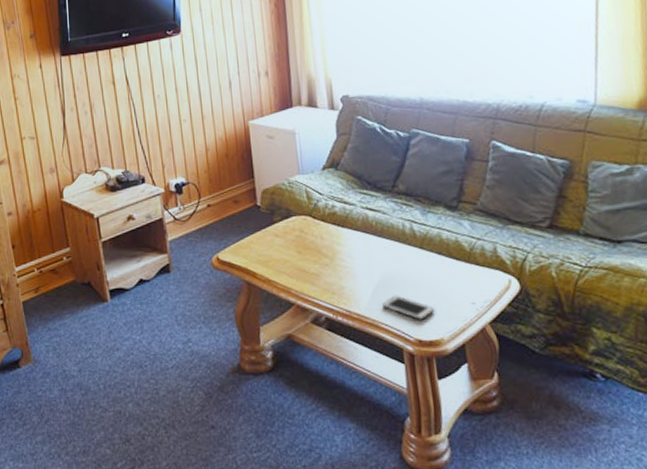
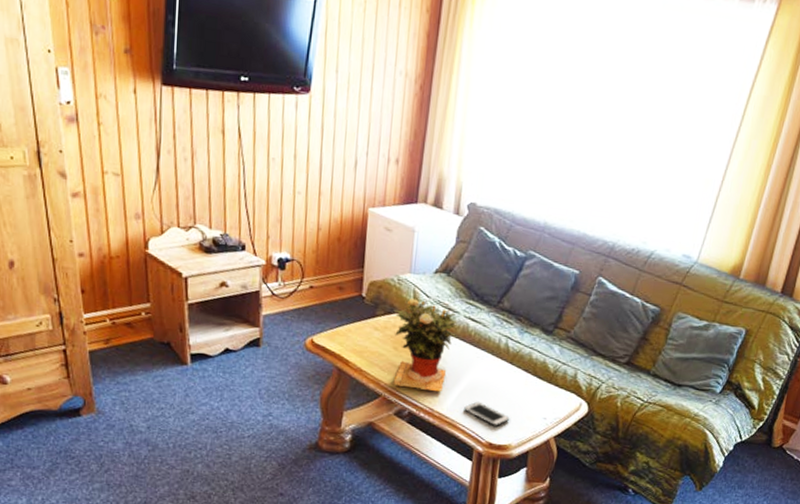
flower arrangement: none [290,199,359,292] -> present [393,298,458,392]

